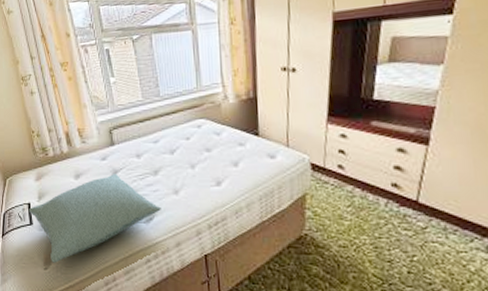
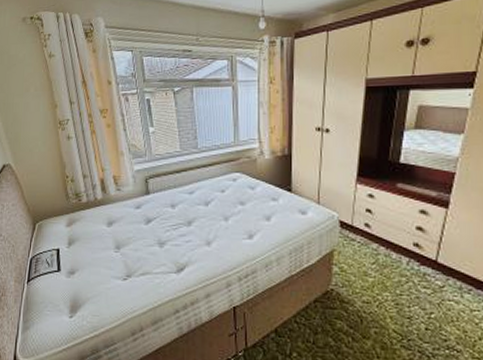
pillow: present [28,174,162,263] -> none [57,223,194,311]

